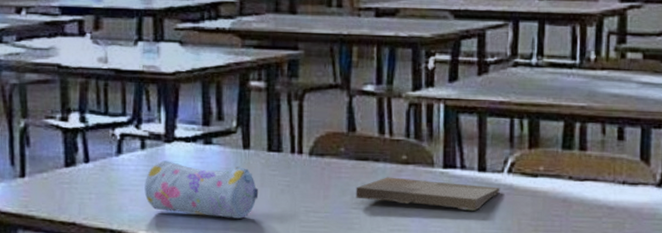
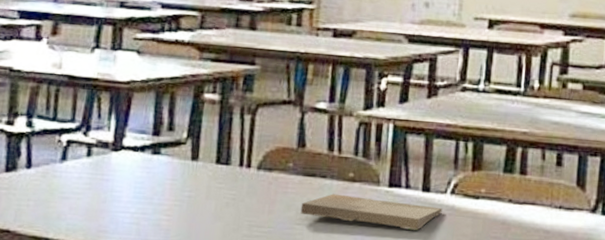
pencil case: present [144,160,259,219] -> none [85,169,204,231]

